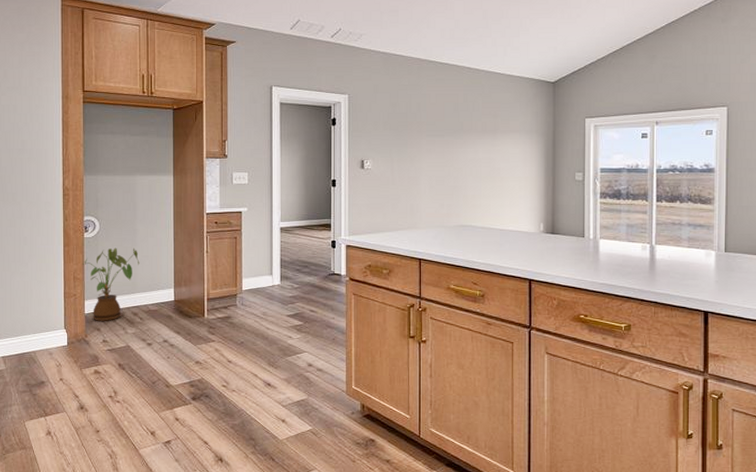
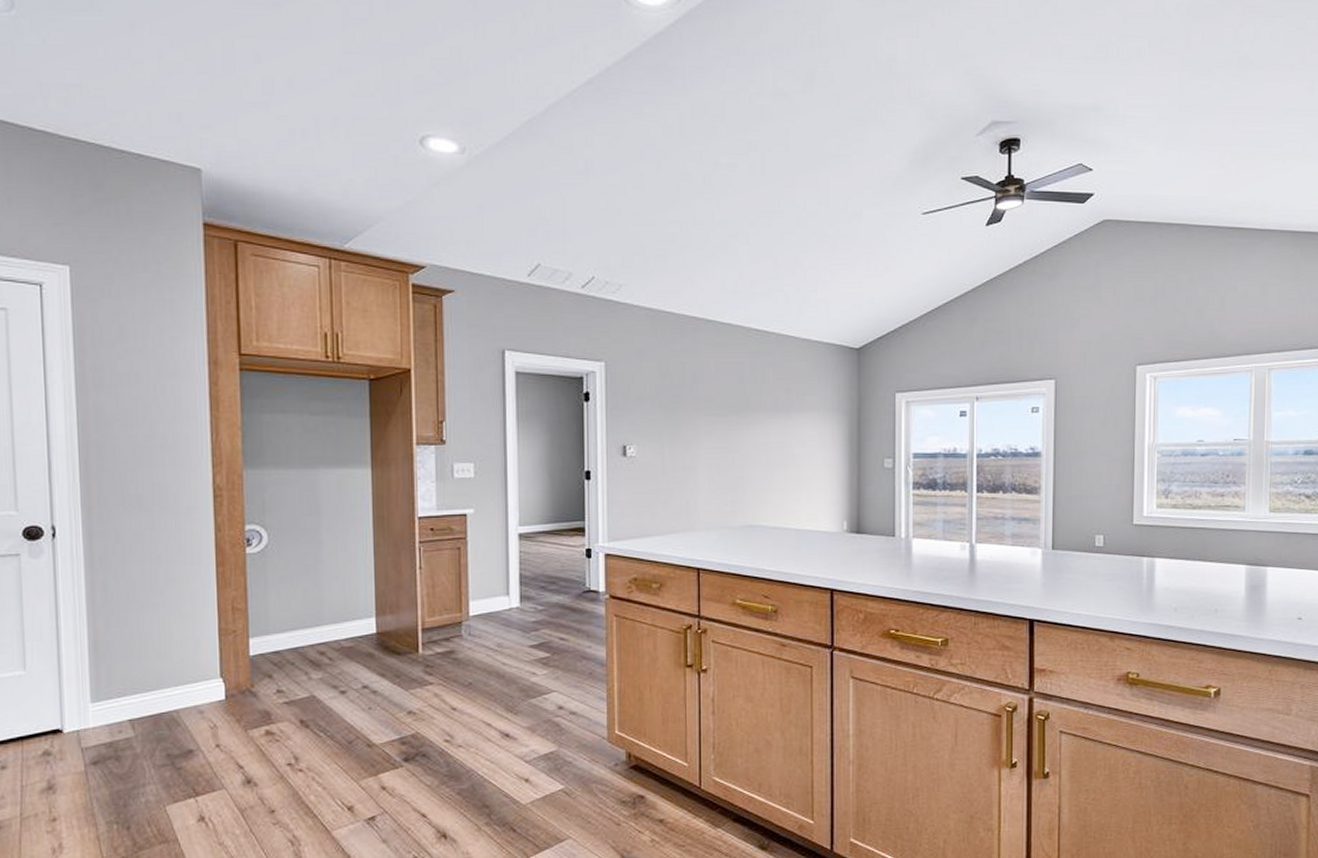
house plant: present [83,247,140,322] -> none [245,565,327,666]

